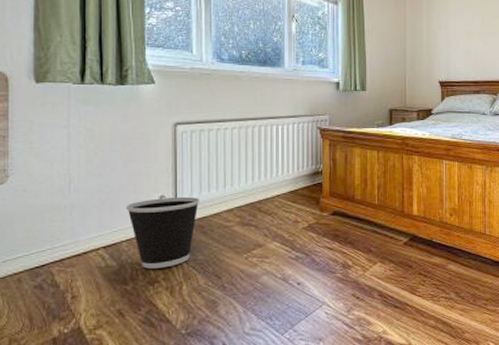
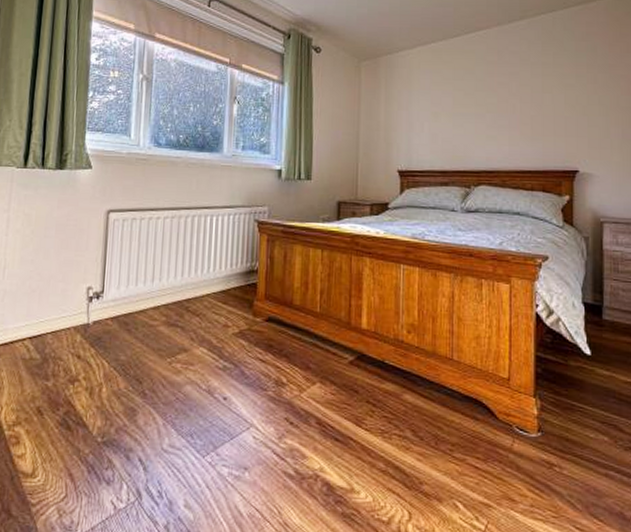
wastebasket: present [125,196,200,269] -> none [53,289,127,366]

